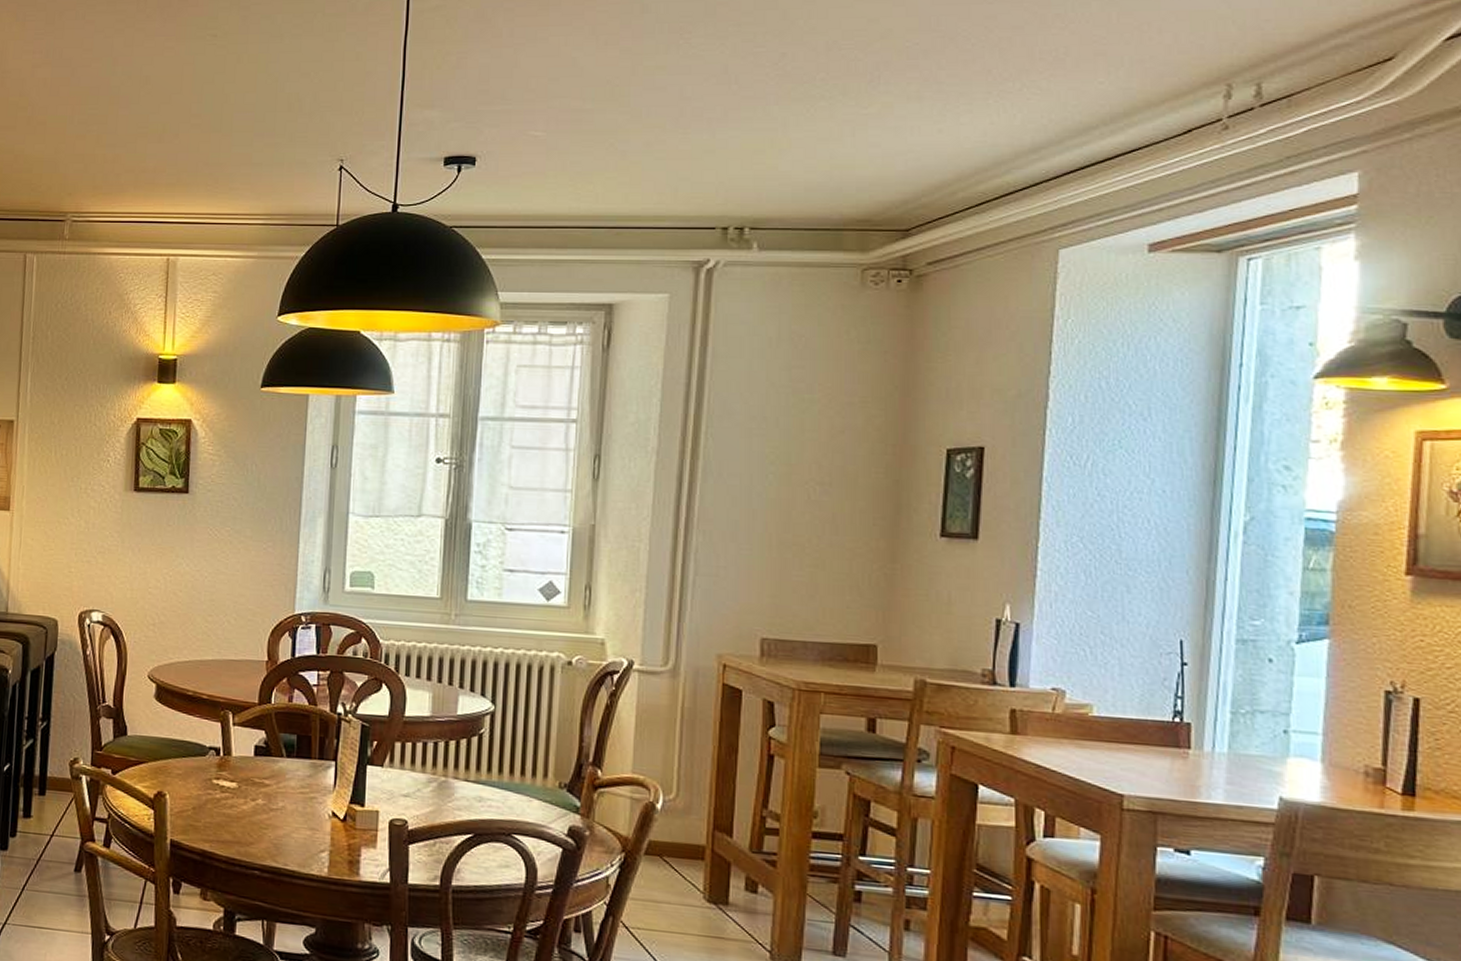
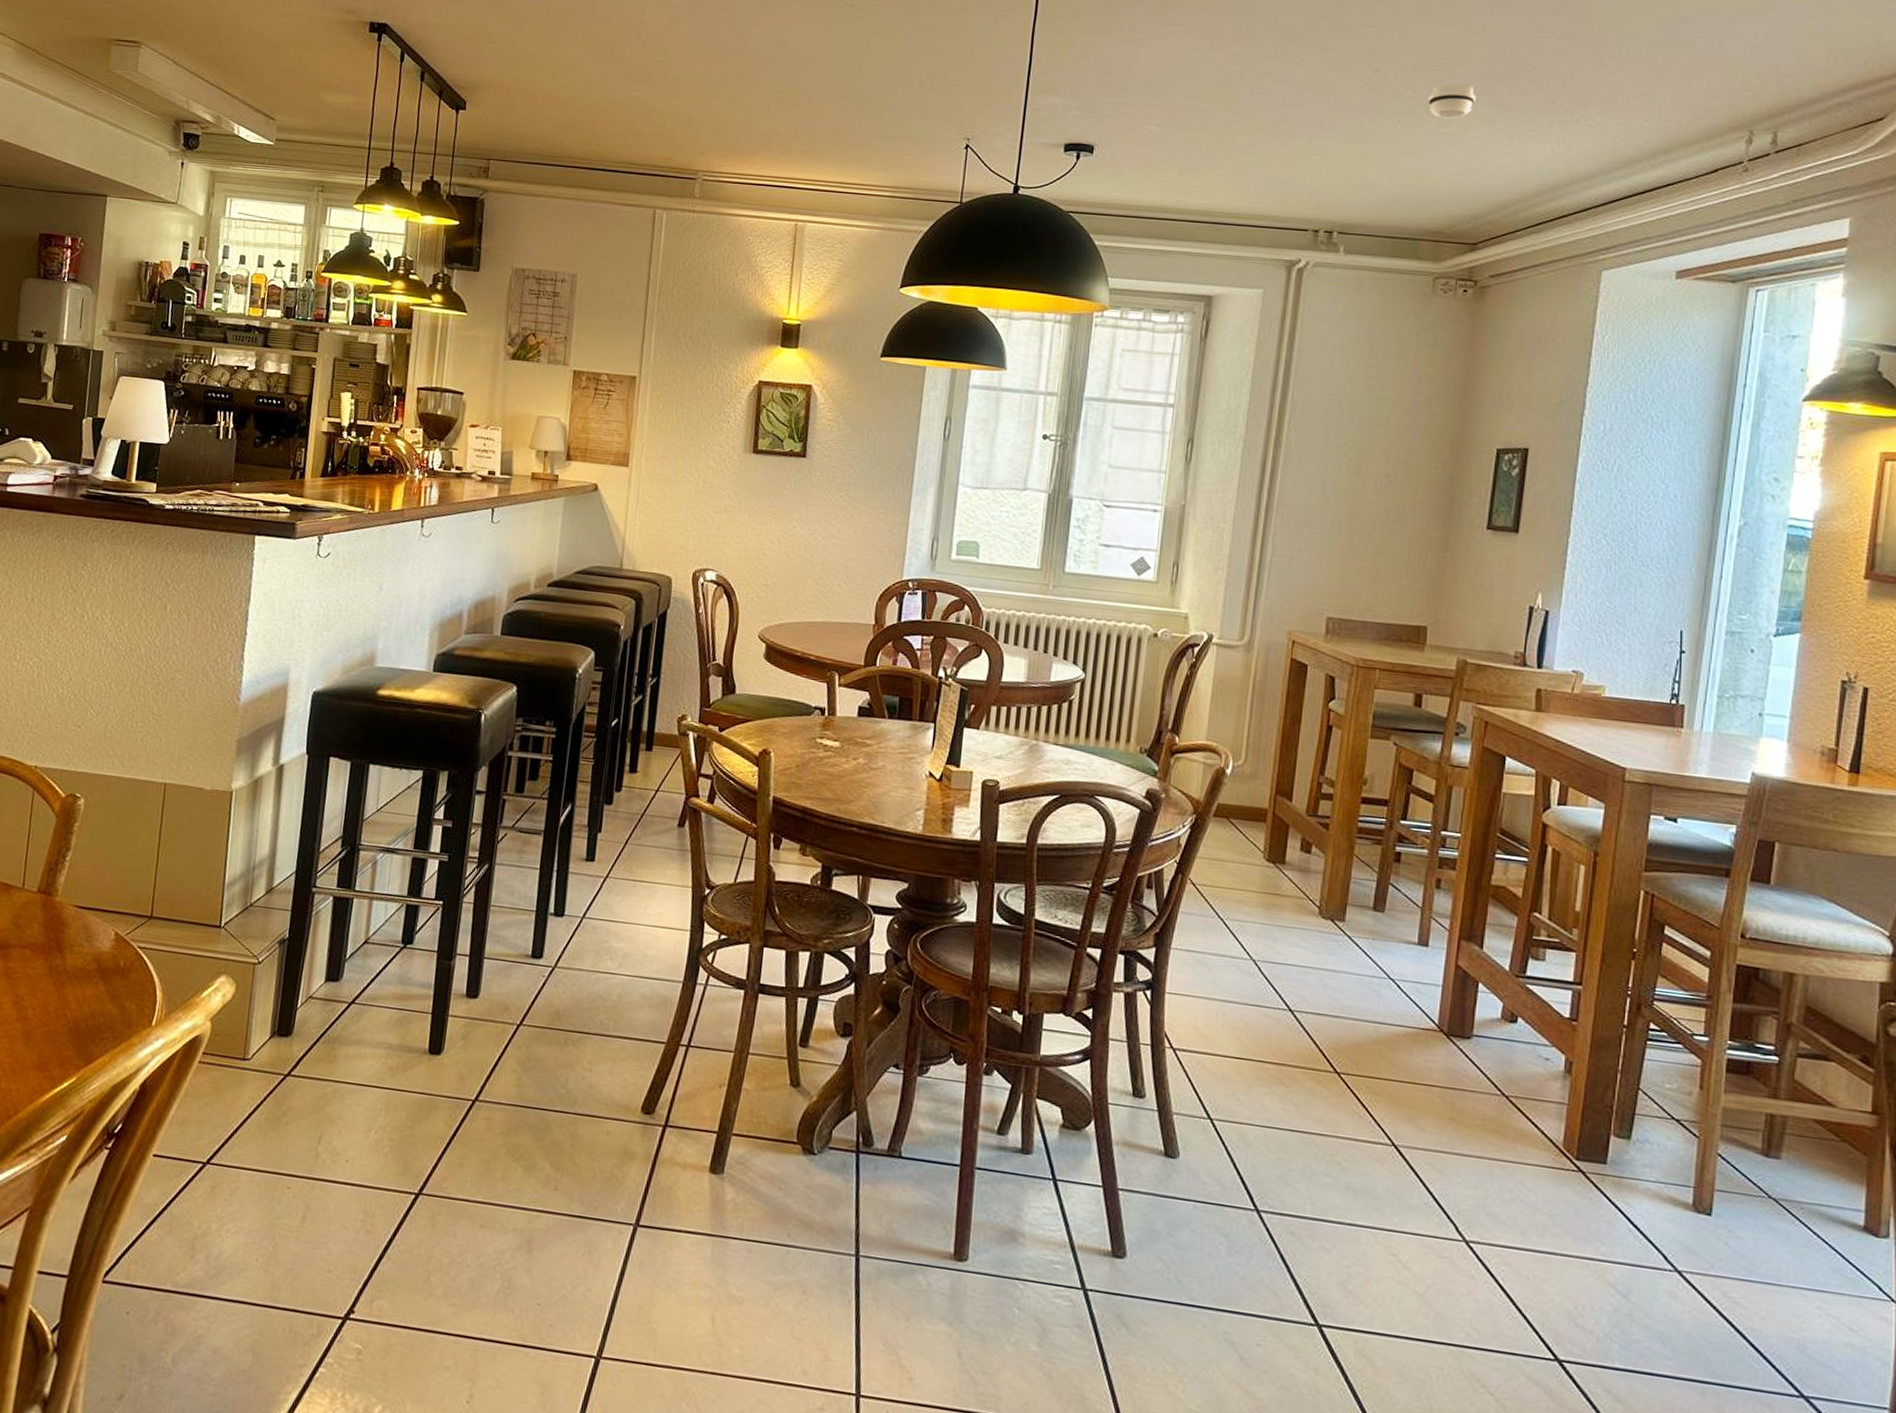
smoke detector: none [843,61,900,99] -> present [1427,83,1477,119]

